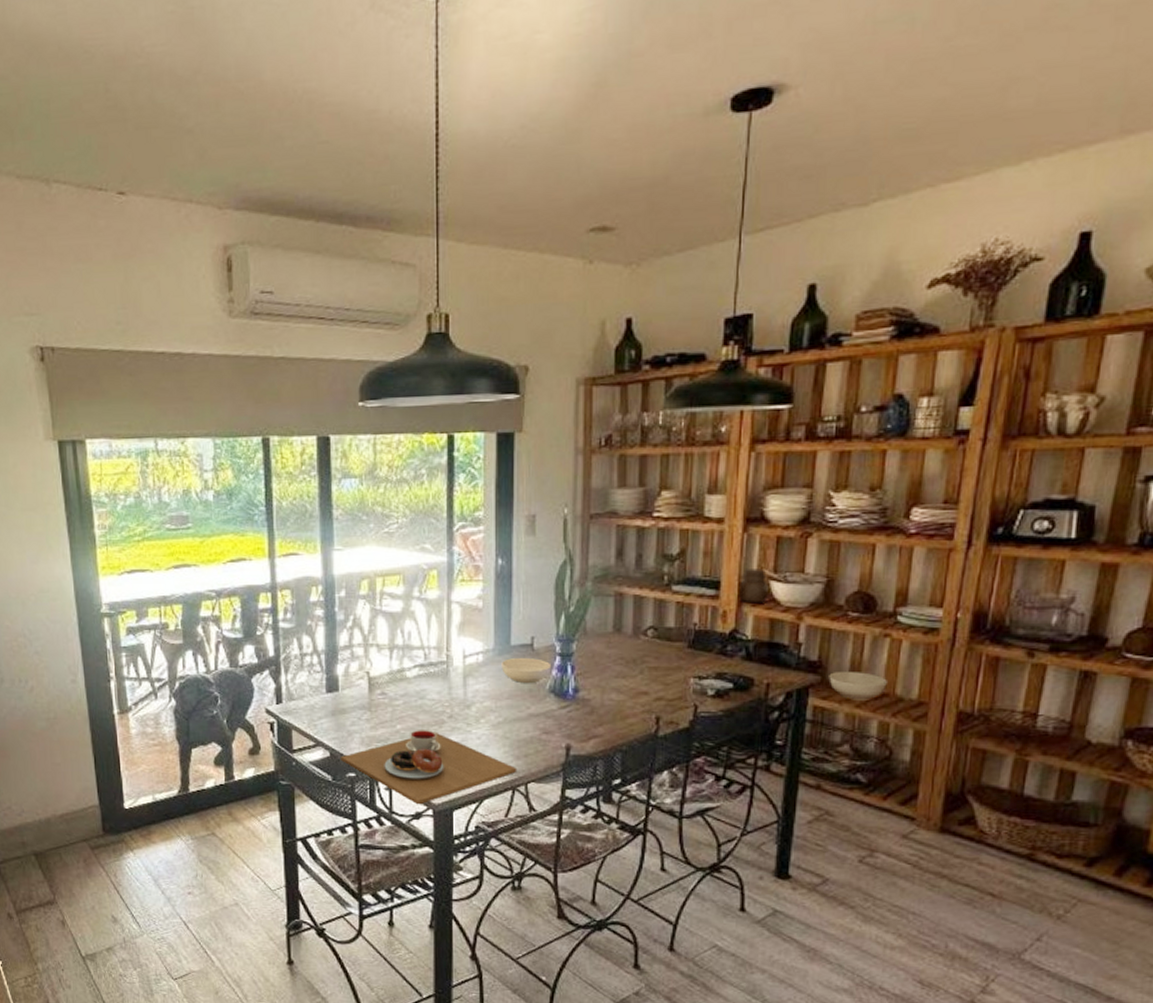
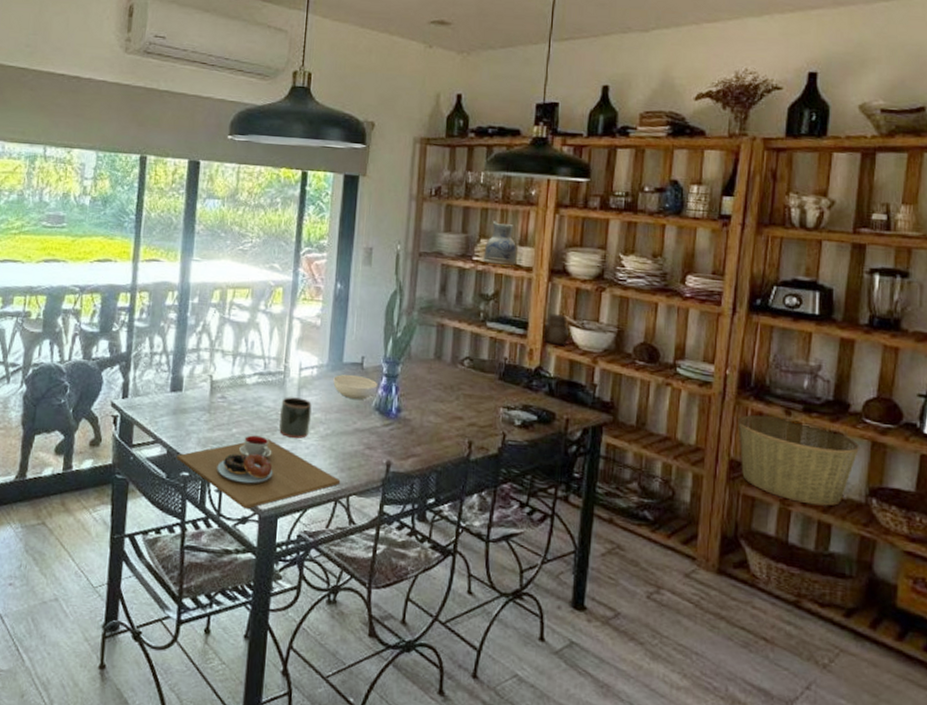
mug: none [447,687,480,729] -> present [279,397,312,438]
ceramic pitcher: none [664,468,706,519] -> present [482,221,517,266]
bowl: present [829,671,889,700] -> none [619,413,671,442]
basket: none [969,659,1117,753] -> present [738,414,860,506]

